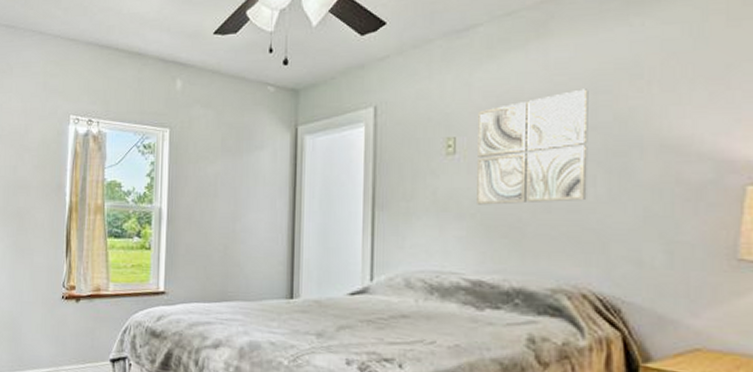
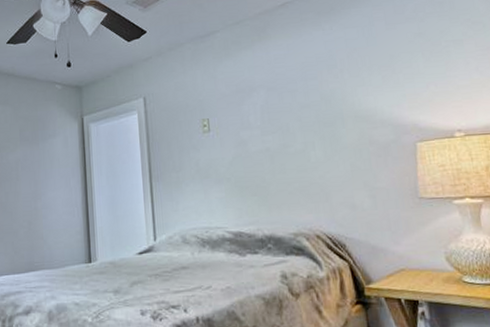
wall art: present [477,89,589,205] -> none [224,77,310,171]

